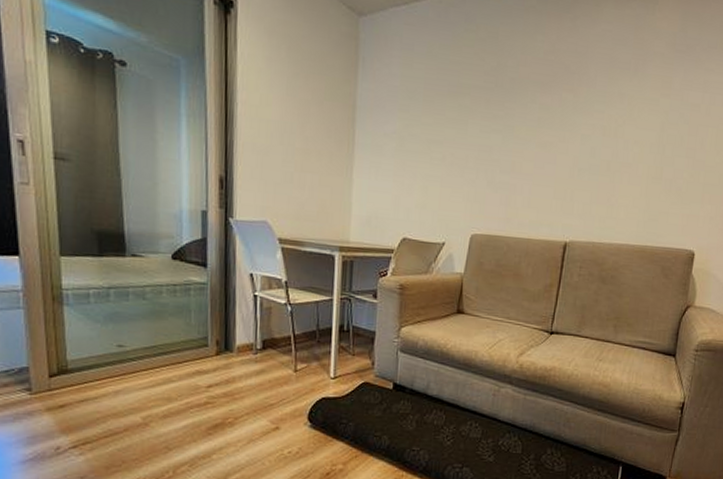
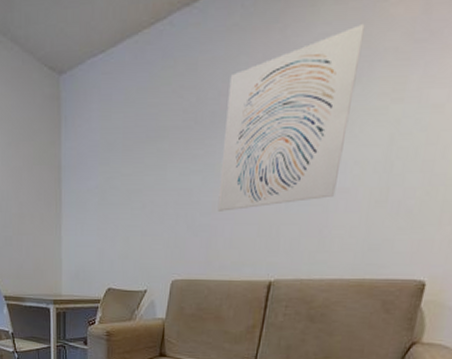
wall art: none [516,29,638,172] -> present [217,24,365,211]

